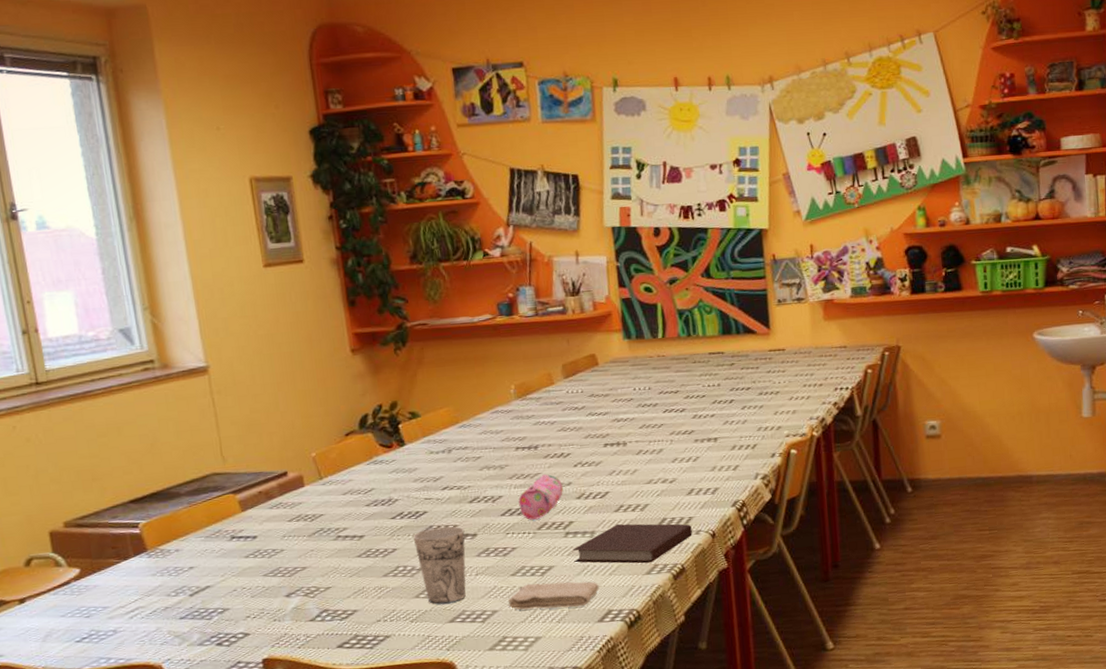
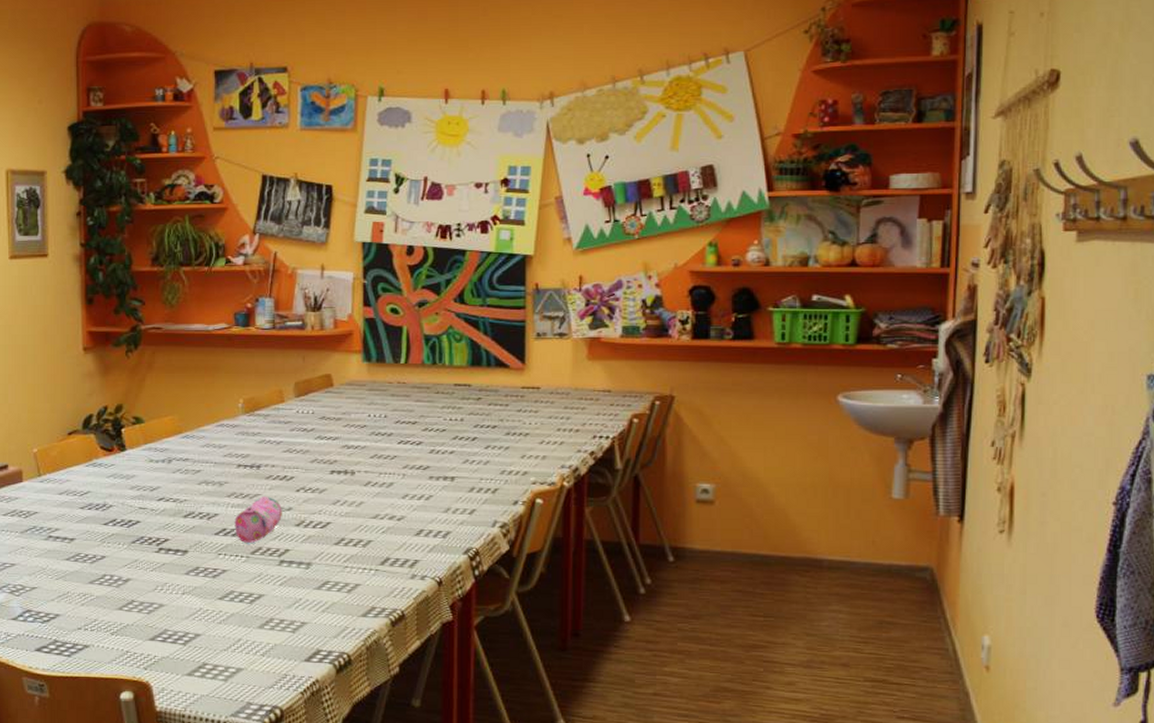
cup: present [413,526,466,604] -> none [123,539,176,620]
washcloth: present [507,581,599,610] -> none [212,610,310,642]
notebook: present [573,523,692,564] -> none [286,558,417,605]

